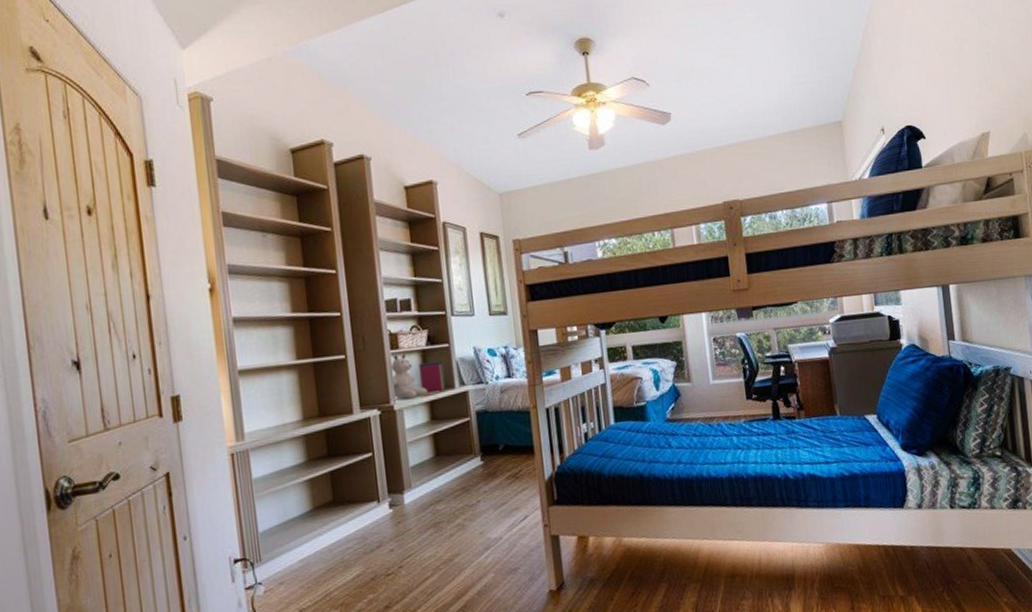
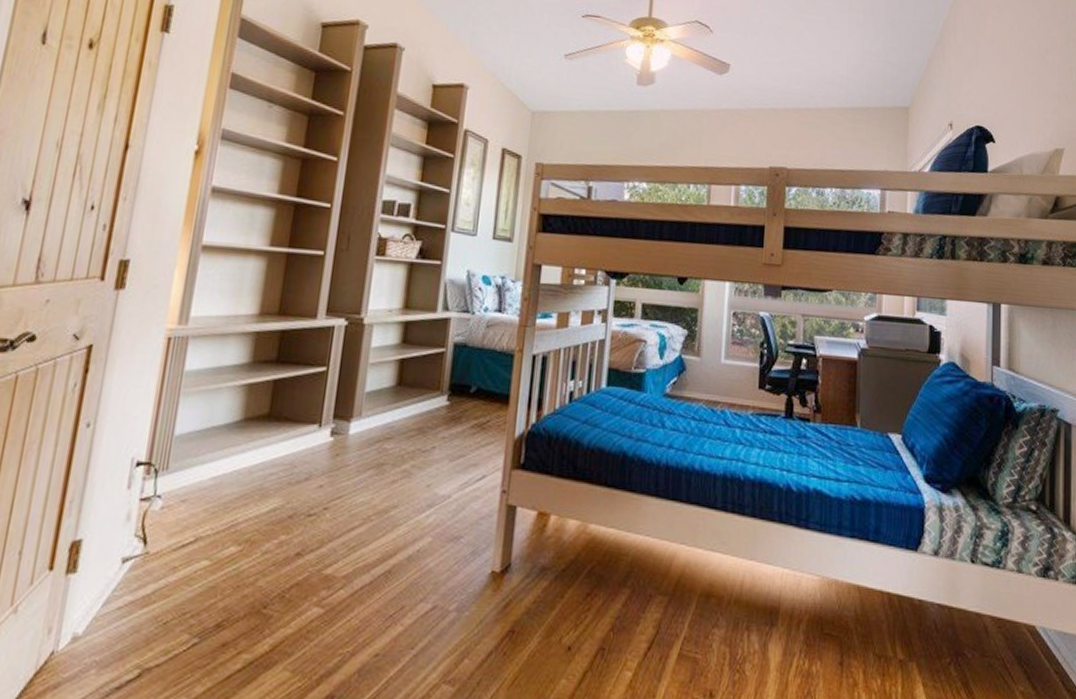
stuffed animal: present [390,354,428,399] -> none [365,262,406,315]
books: present [418,361,446,393] -> none [399,277,431,313]

